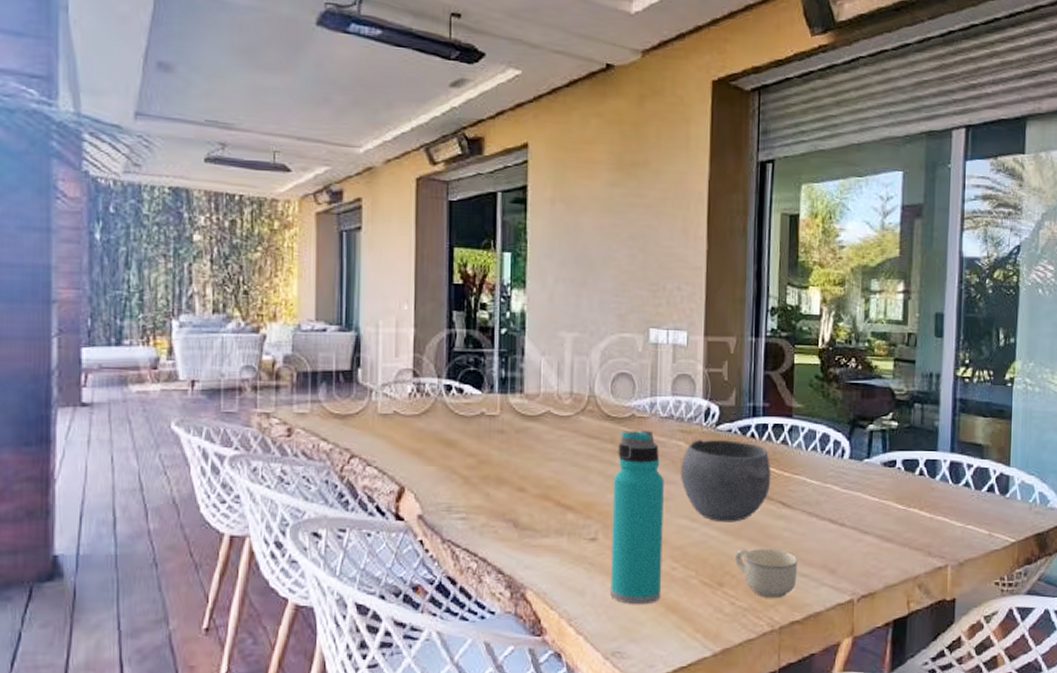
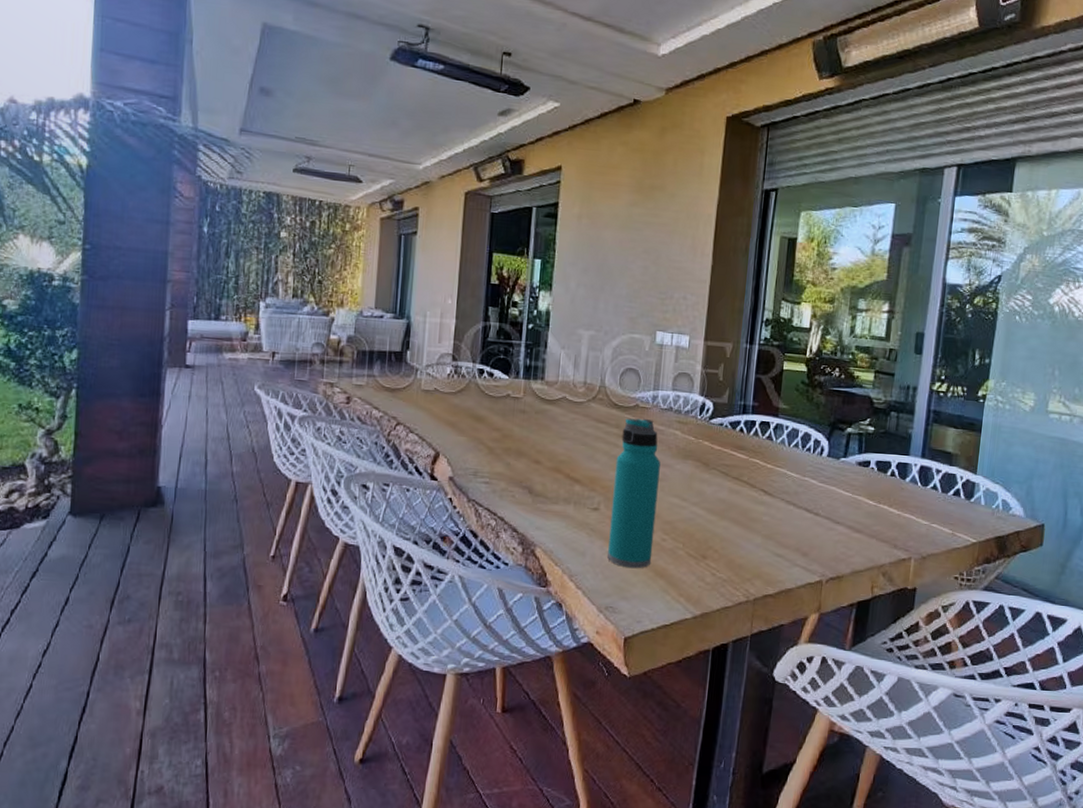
bowl: present [681,439,771,522] -> none [675,429,756,505]
cup: present [735,549,799,599] -> none [718,528,775,574]

